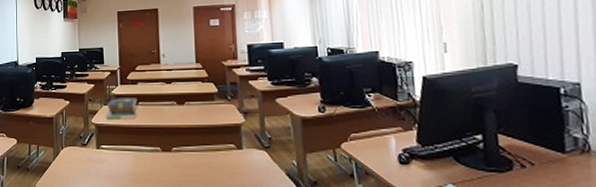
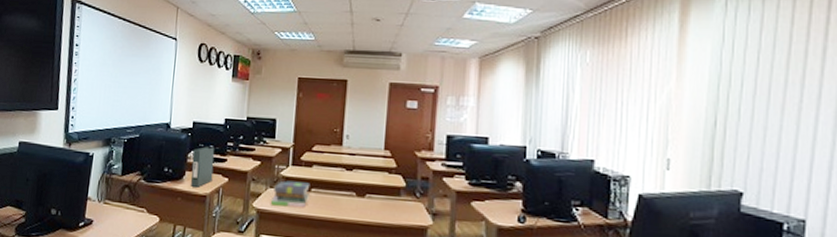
binder: none [38,77,57,111] -> present [191,146,214,187]

